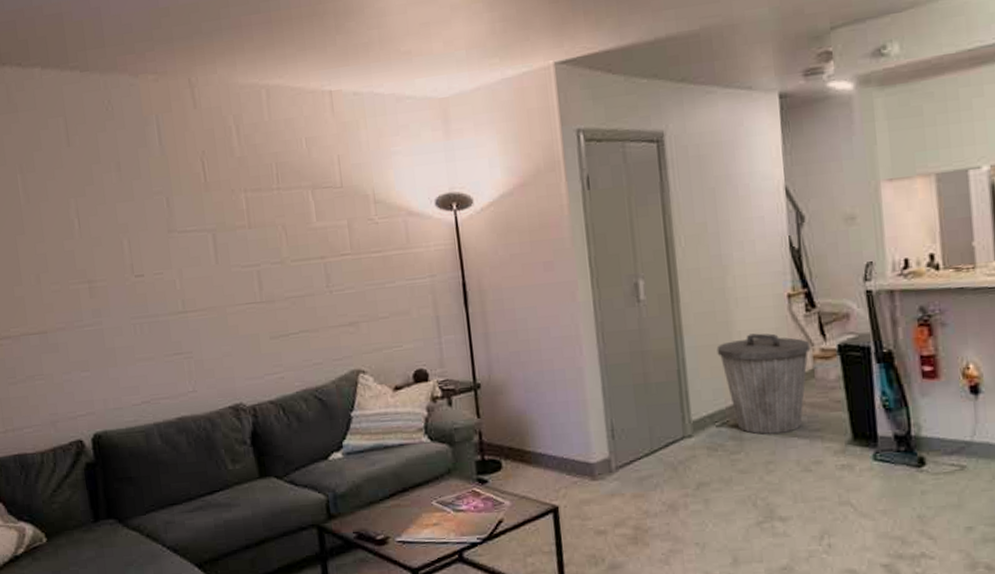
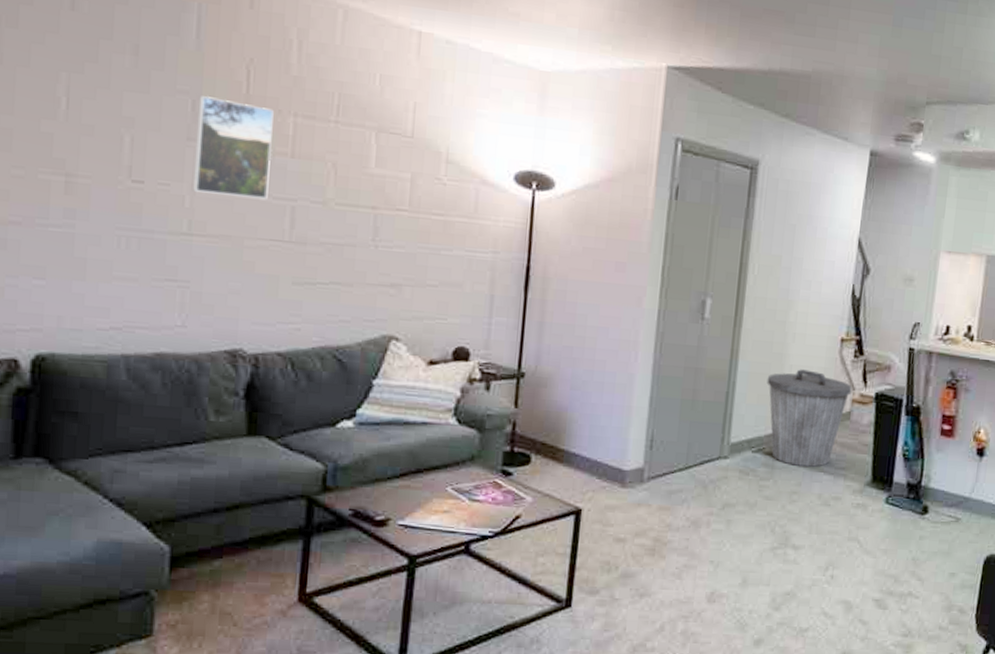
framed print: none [170,190,237,275] -> present [191,96,274,199]

